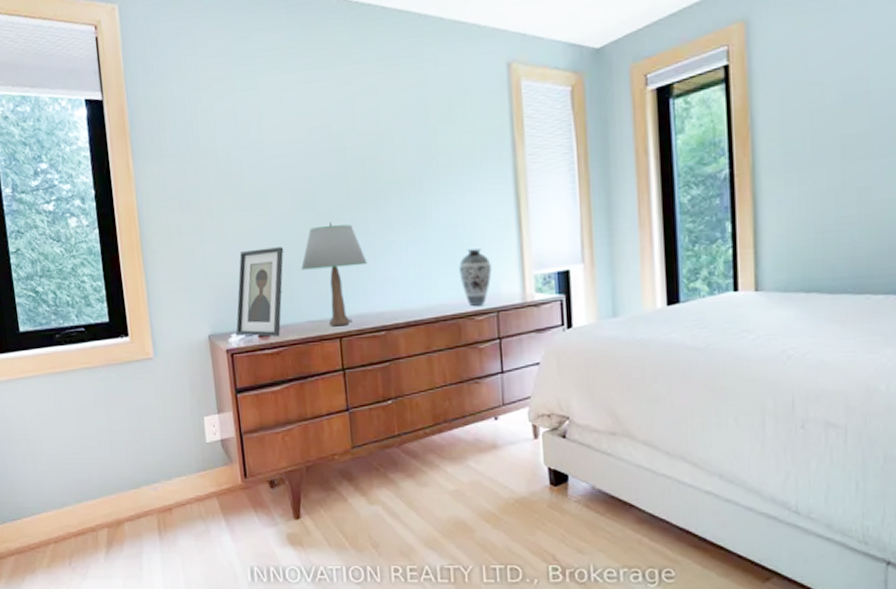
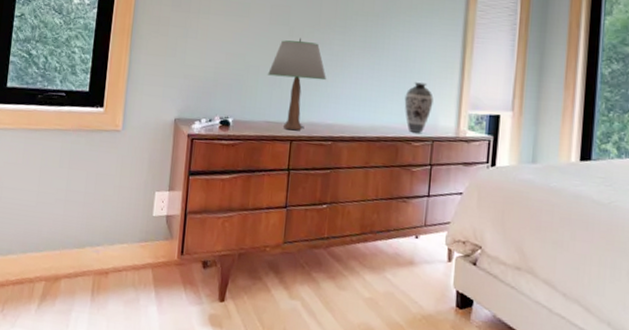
picture frame: present [236,247,284,337] -> none [199,50,256,130]

